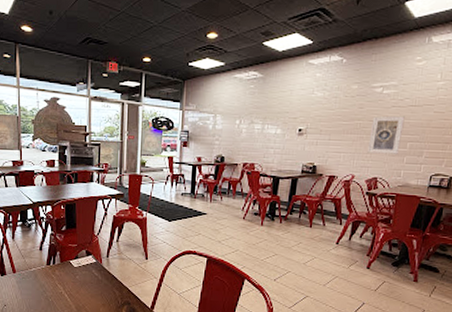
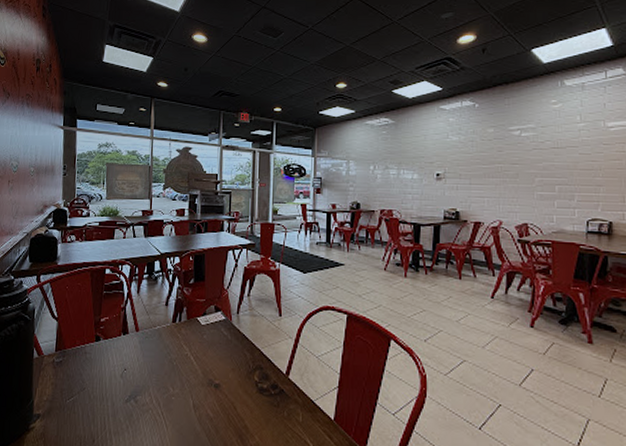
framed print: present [368,115,405,154] -> none [513,158,549,198]

